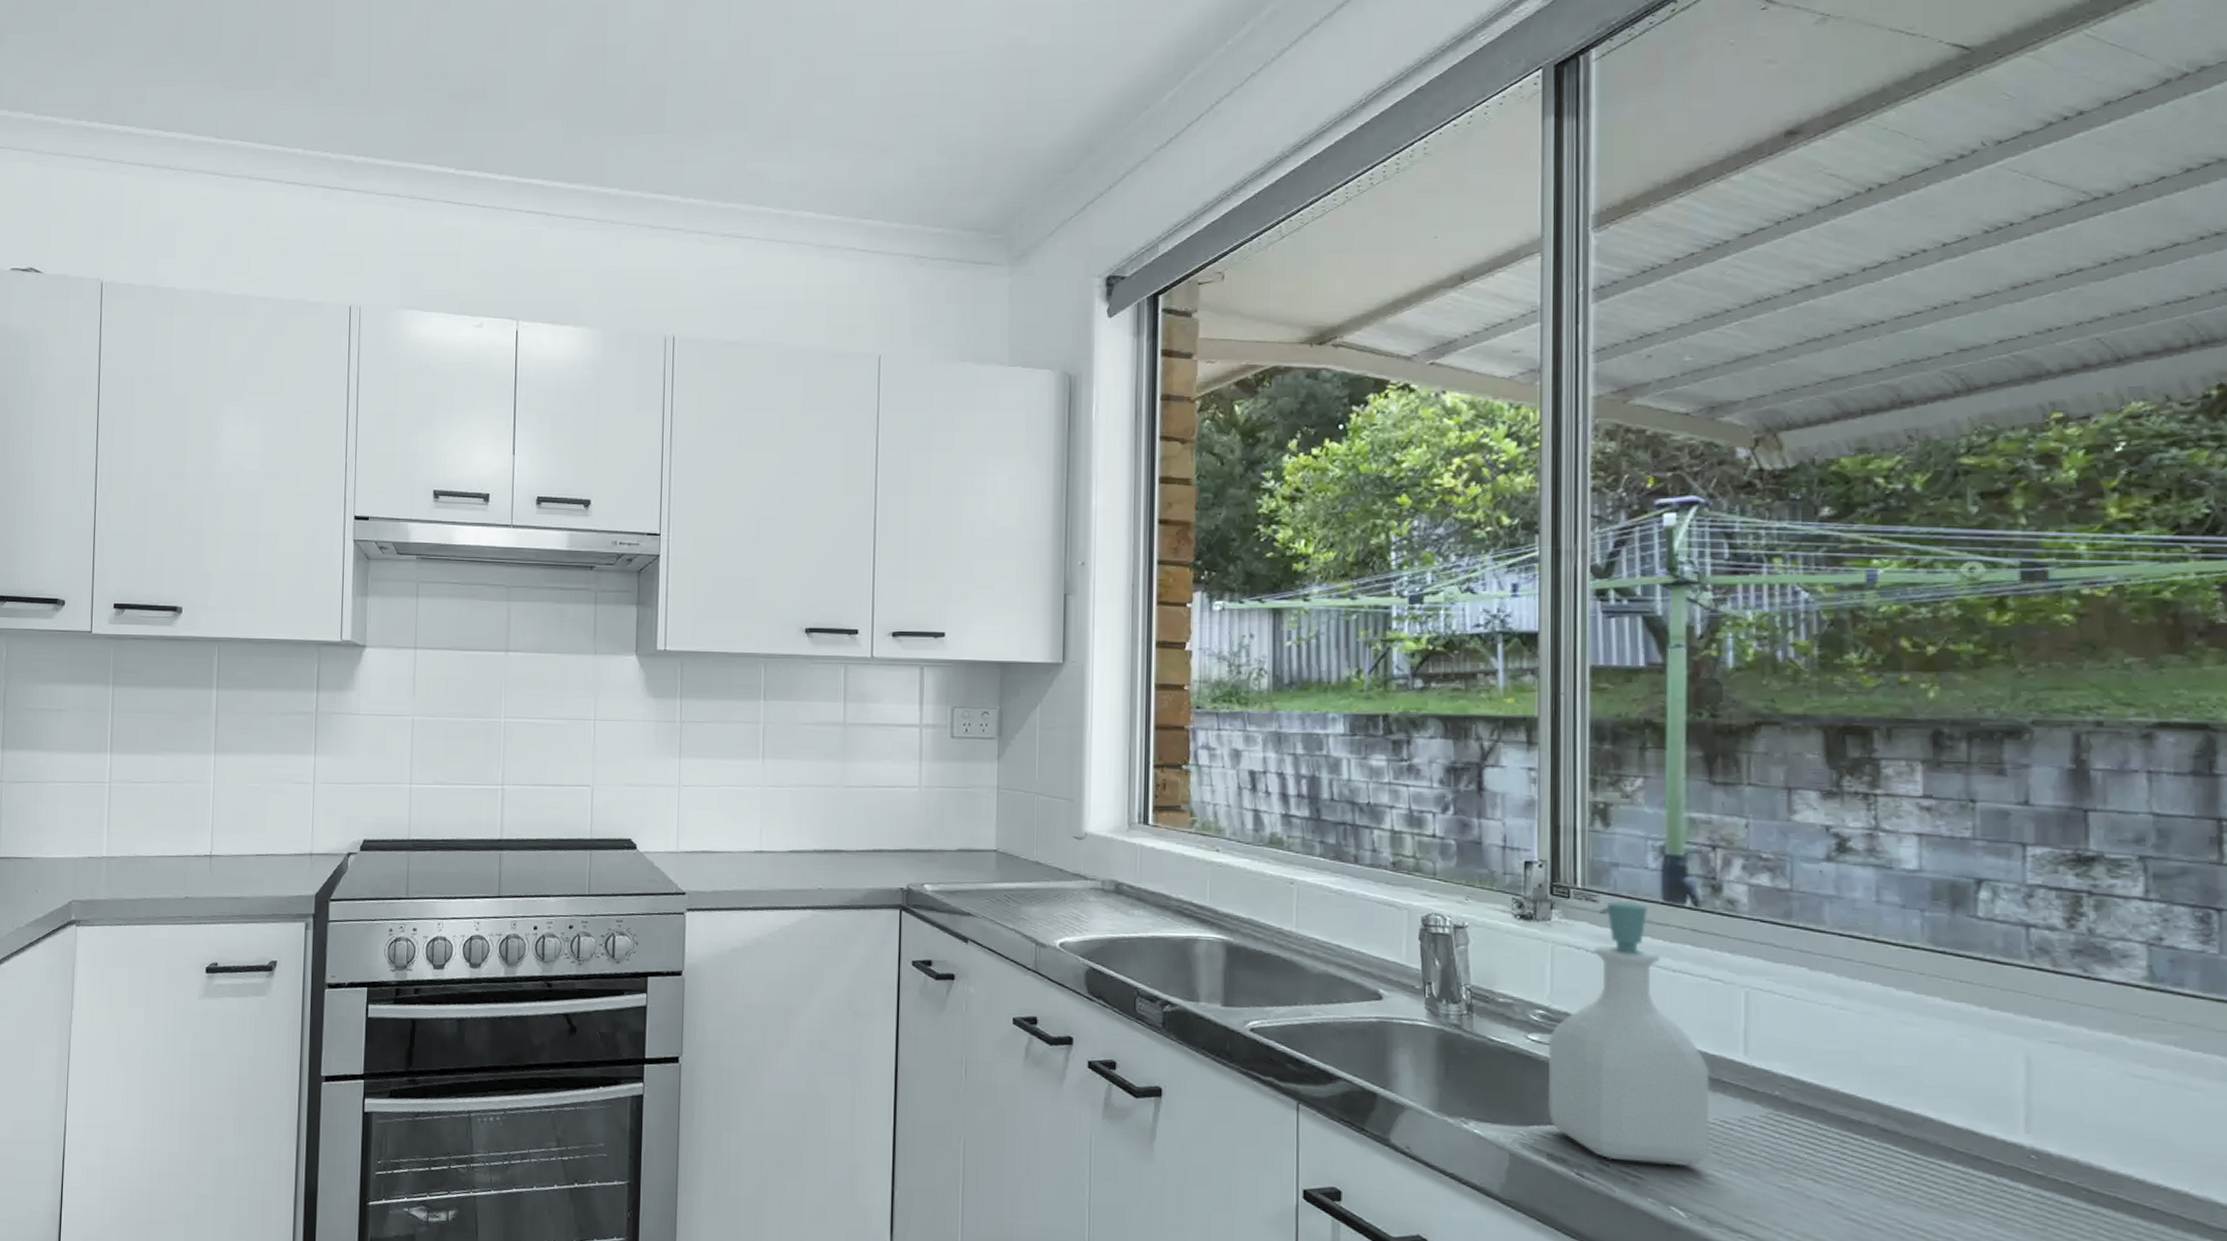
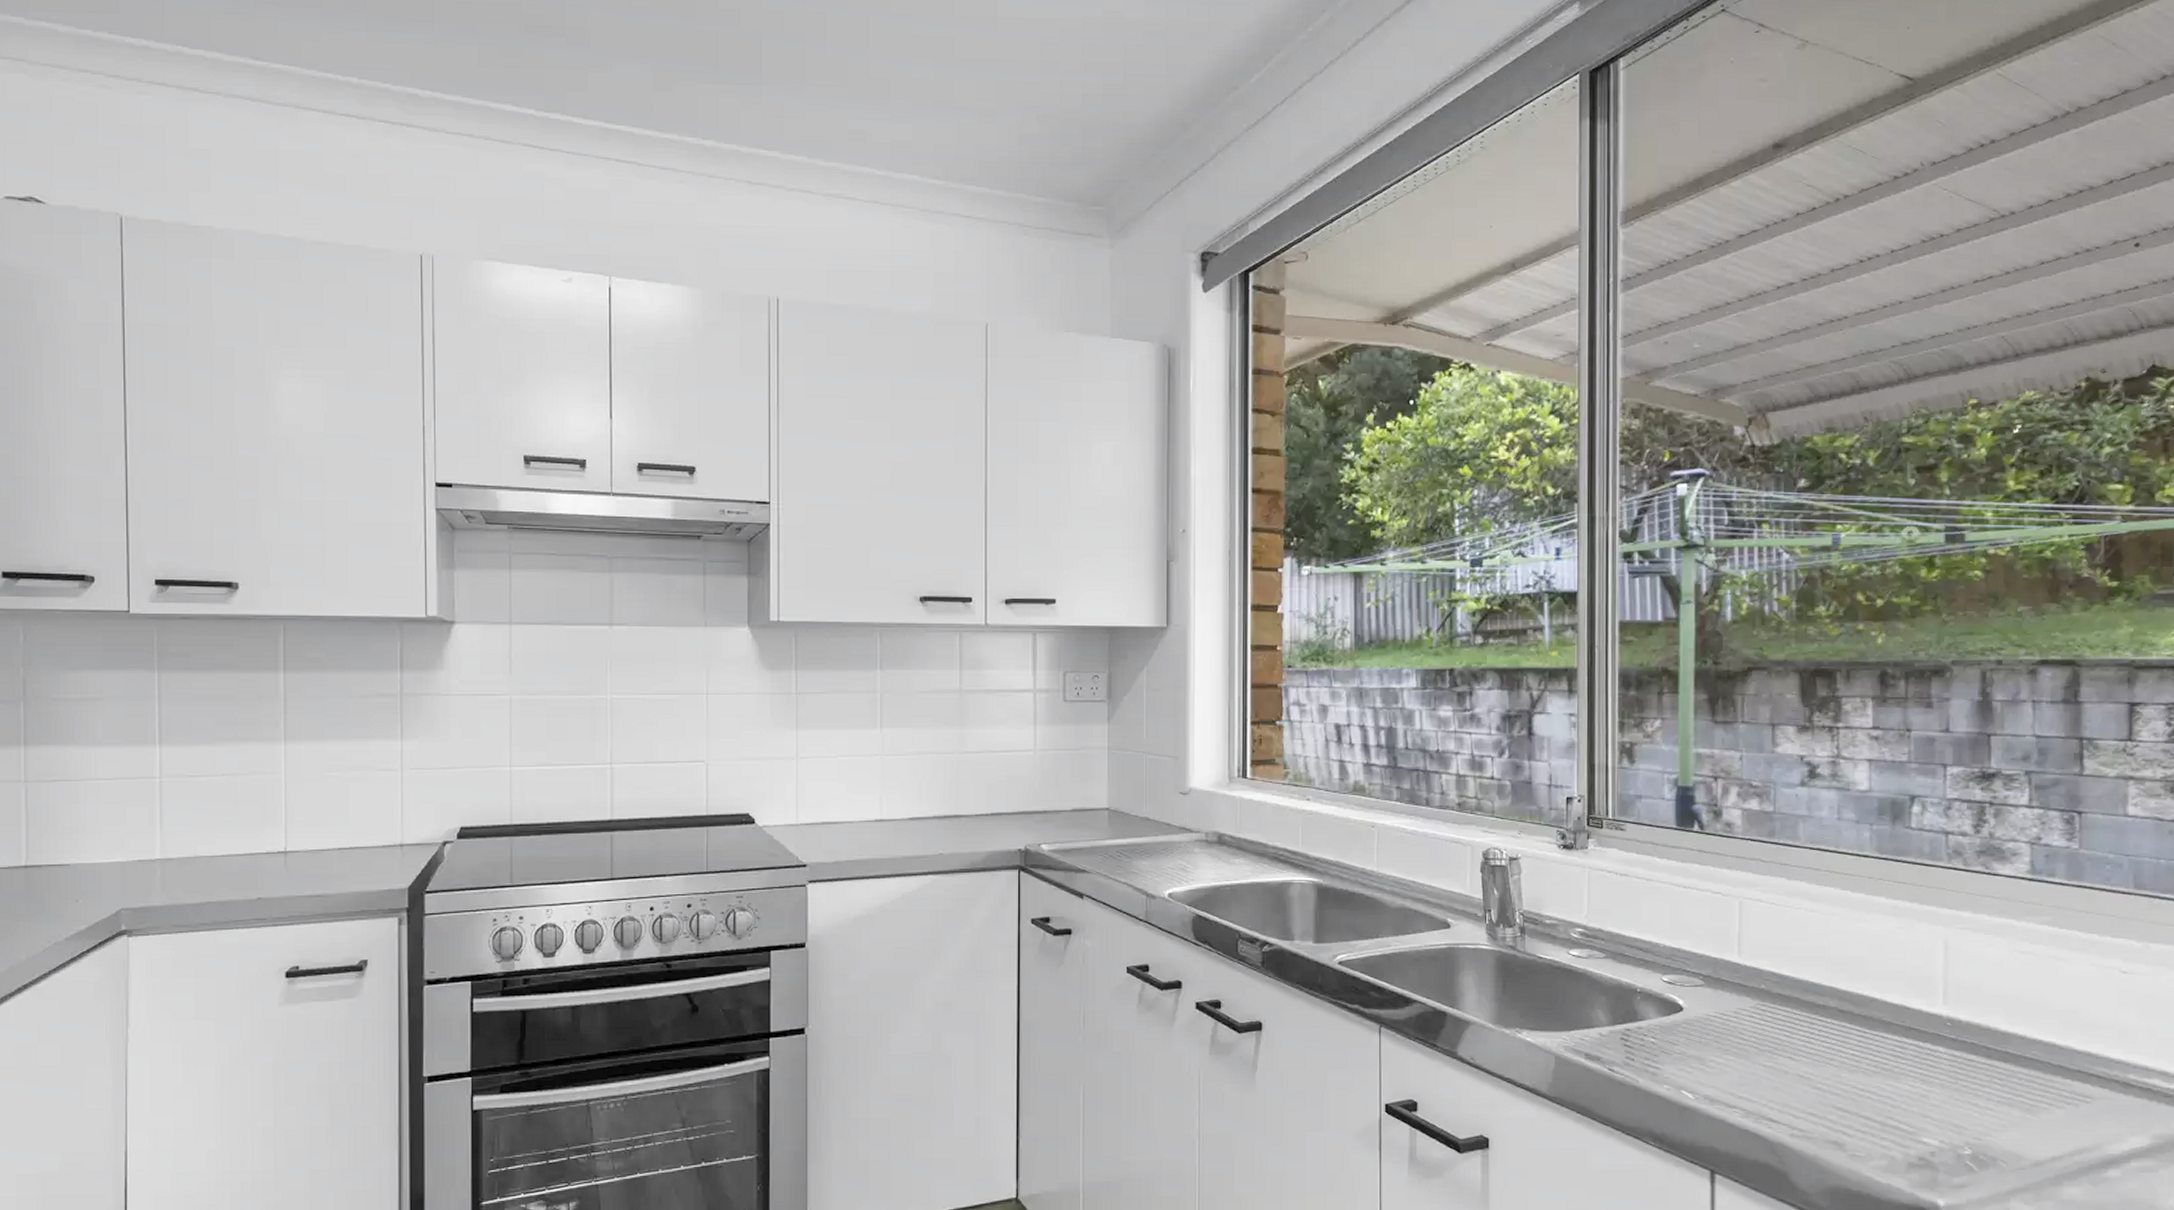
soap bottle: present [1547,901,1710,1167] -> none [1585,829,1712,1056]

